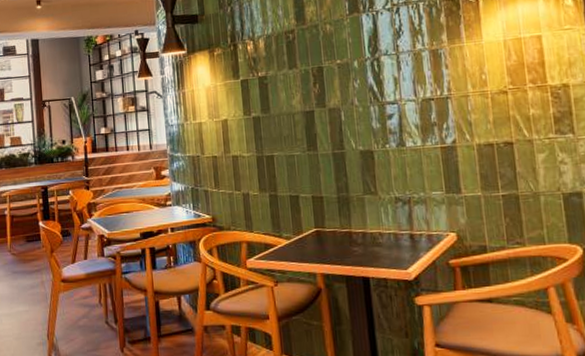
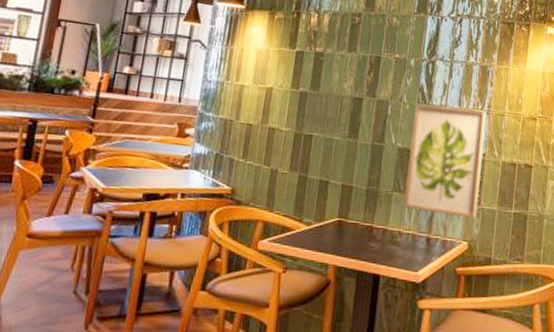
wall art: none [368,95,460,210] -> present [403,104,487,219]

